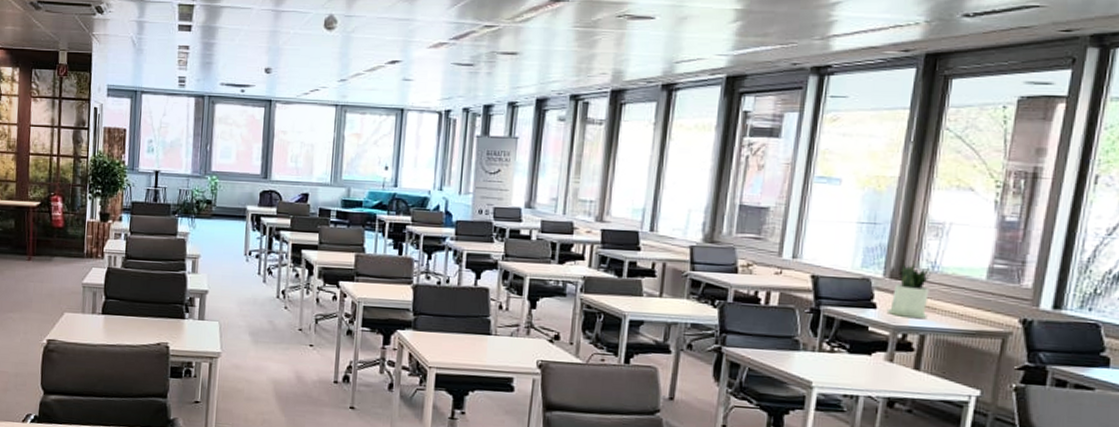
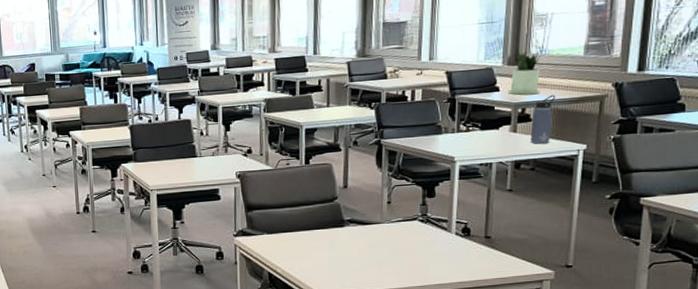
water bottle: none [910,322,947,383] -> present [530,94,556,145]

